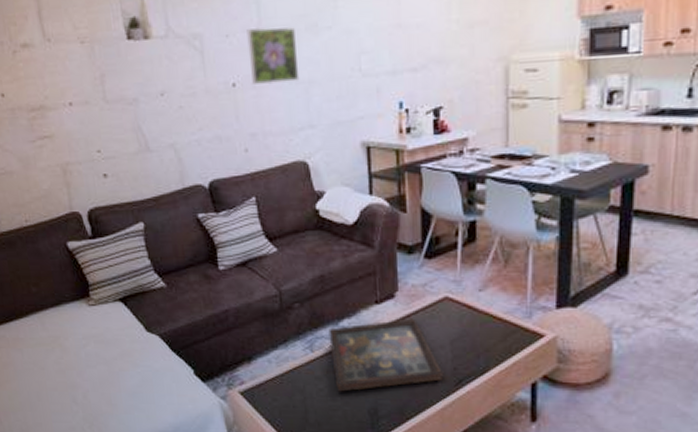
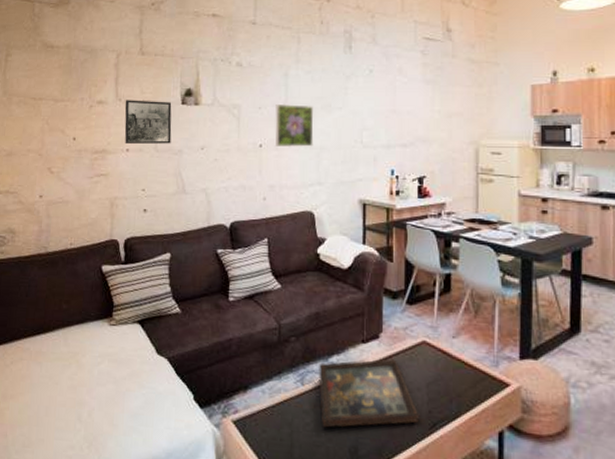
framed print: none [55,37,122,96] -> present [124,100,172,144]

